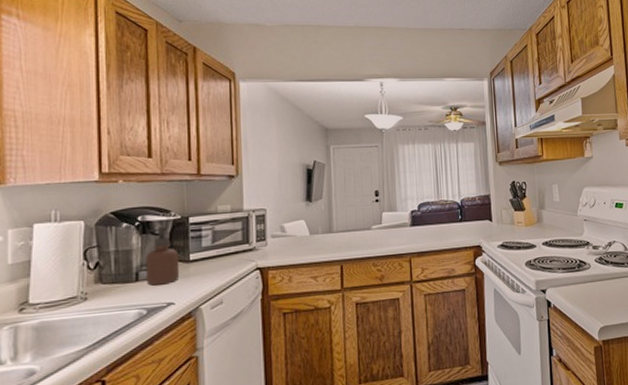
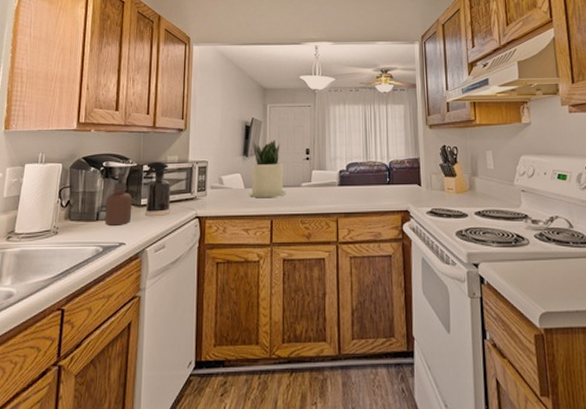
spray bottle: none [192,212,226,273] -> present [145,161,171,217]
planter: none [314,182,356,245] -> present [248,139,286,199]

